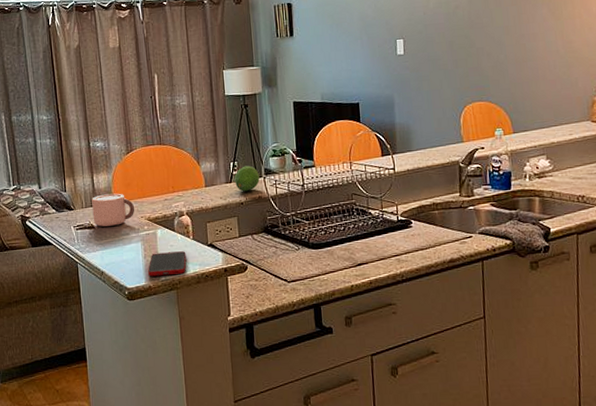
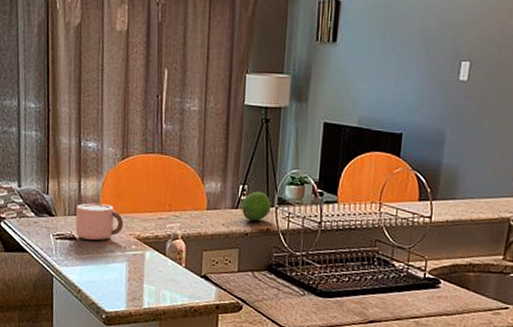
cell phone: present [147,251,187,277] -> none [129,277,175,304]

